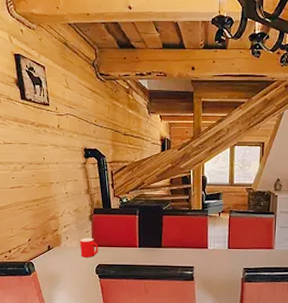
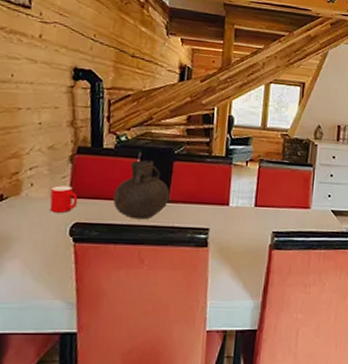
vase: none [122,216,162,261] -> present [113,160,170,220]

